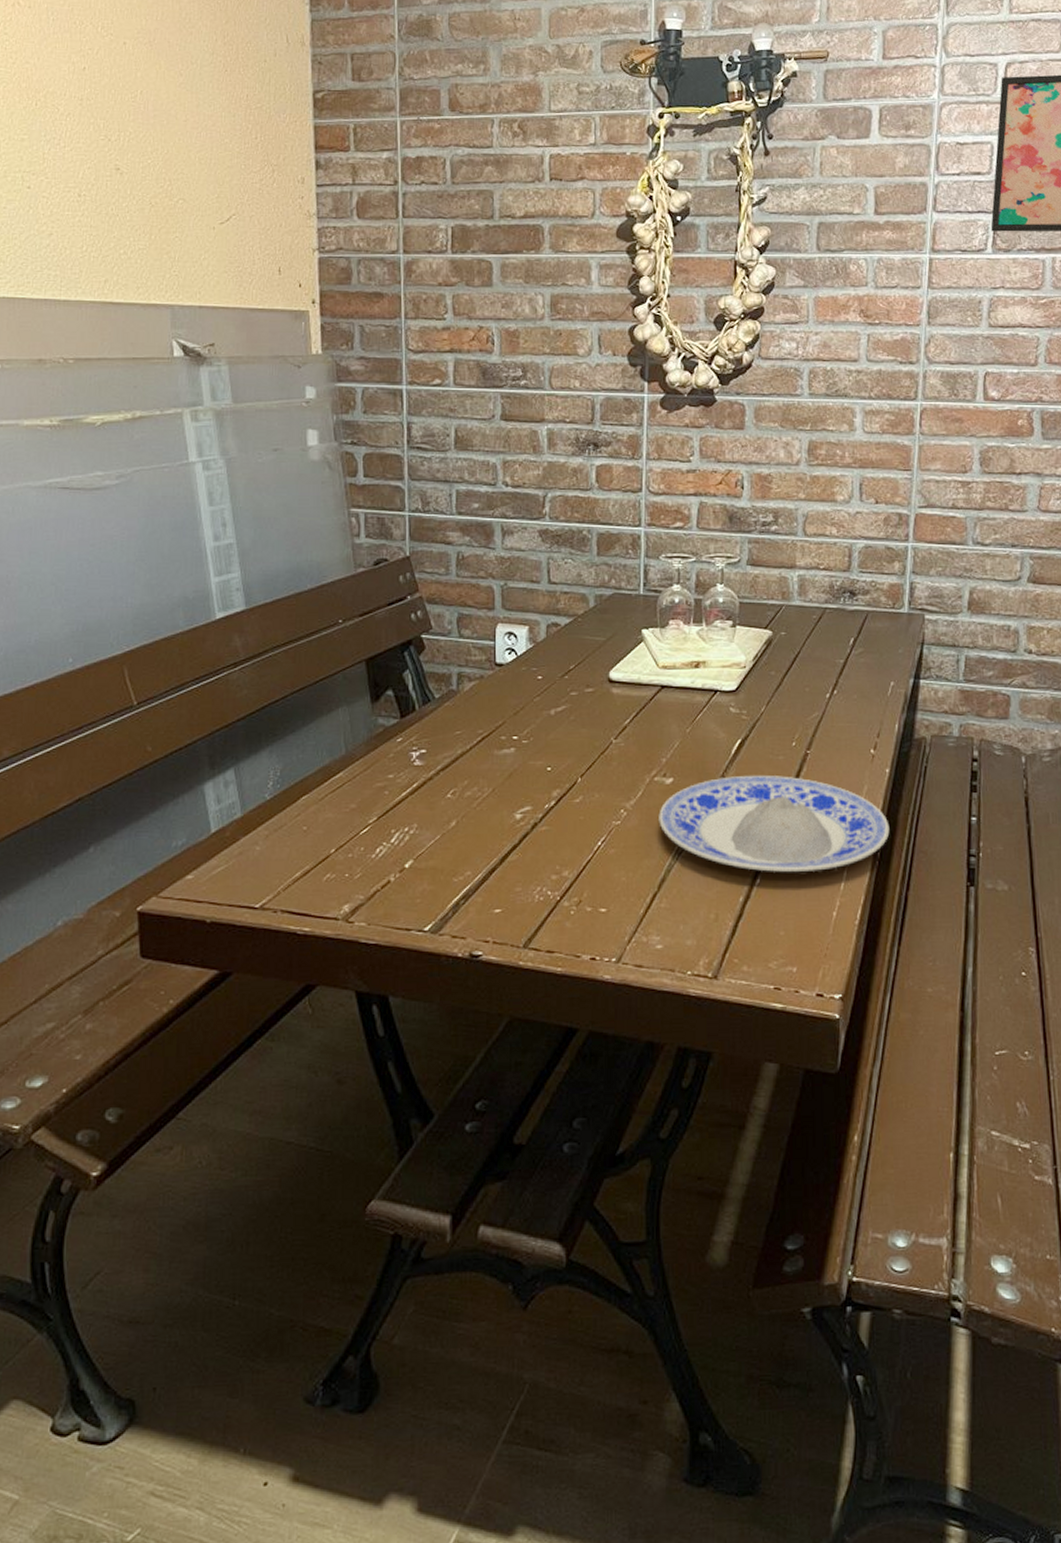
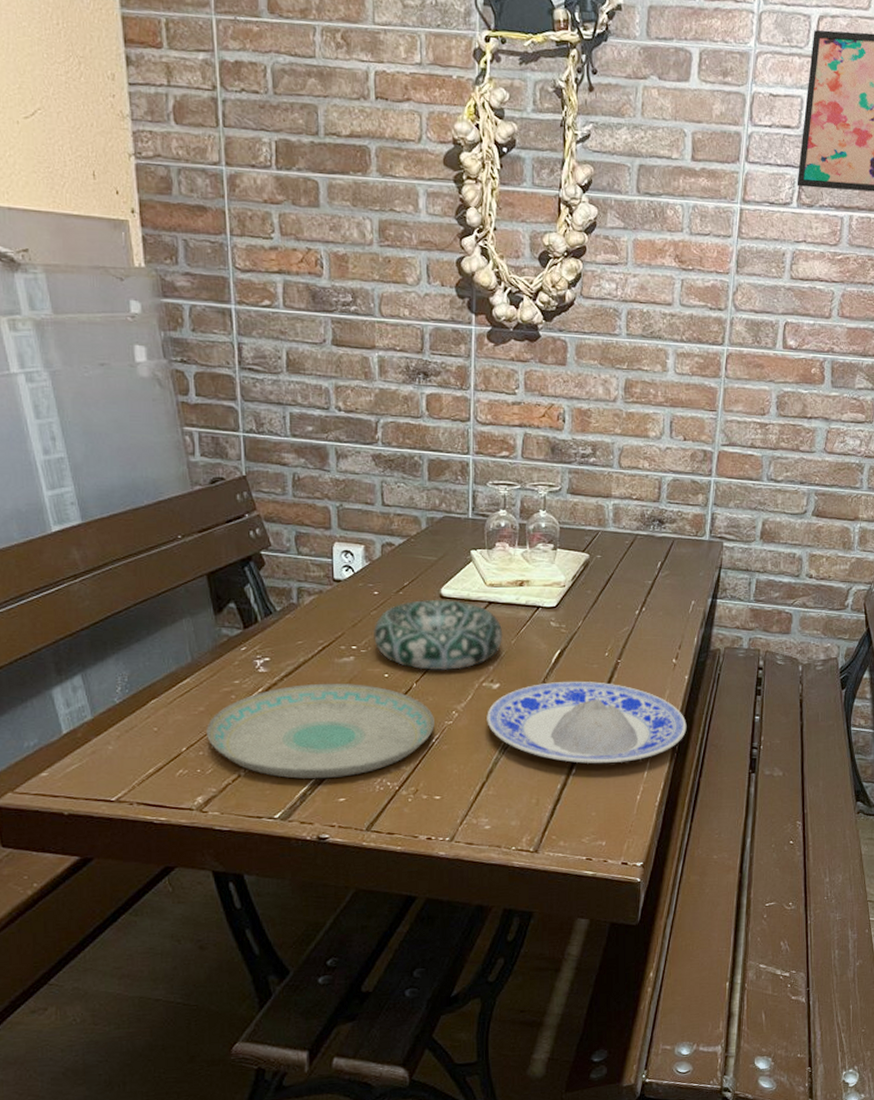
plate: none [357,777,601,886] -> present [207,683,434,779]
decorative bowl: none [536,684,677,763] -> present [374,600,503,670]

